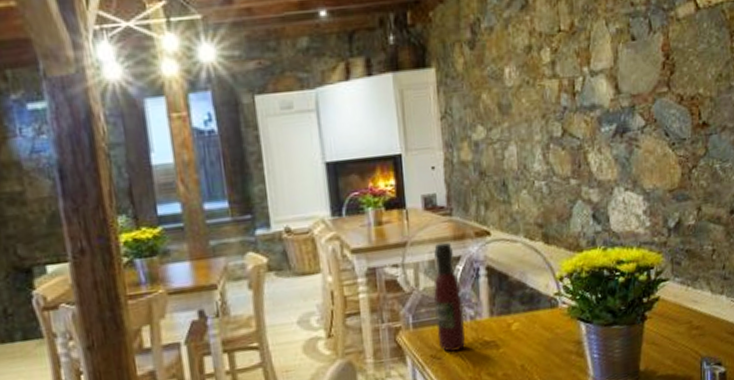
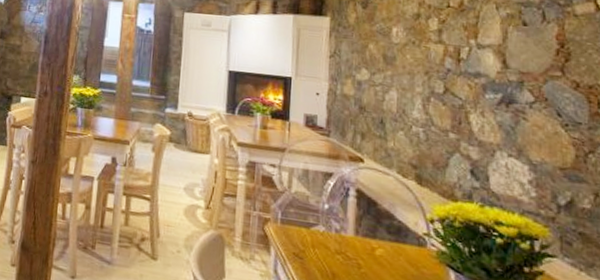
wine bottle: present [433,242,465,352] -> none [302,156,330,258]

